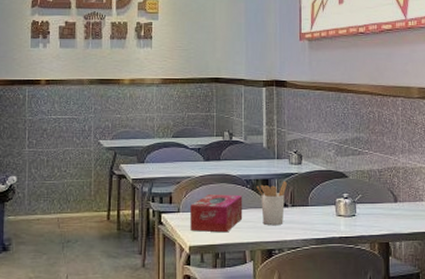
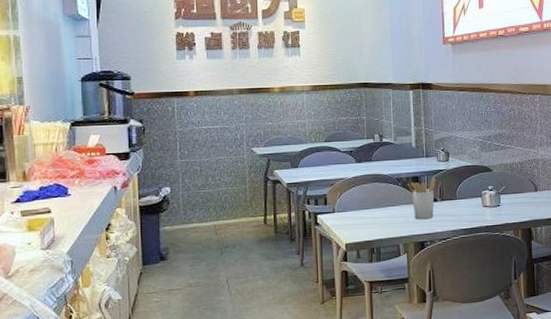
tissue box: present [190,194,243,233] -> none [345,193,396,230]

